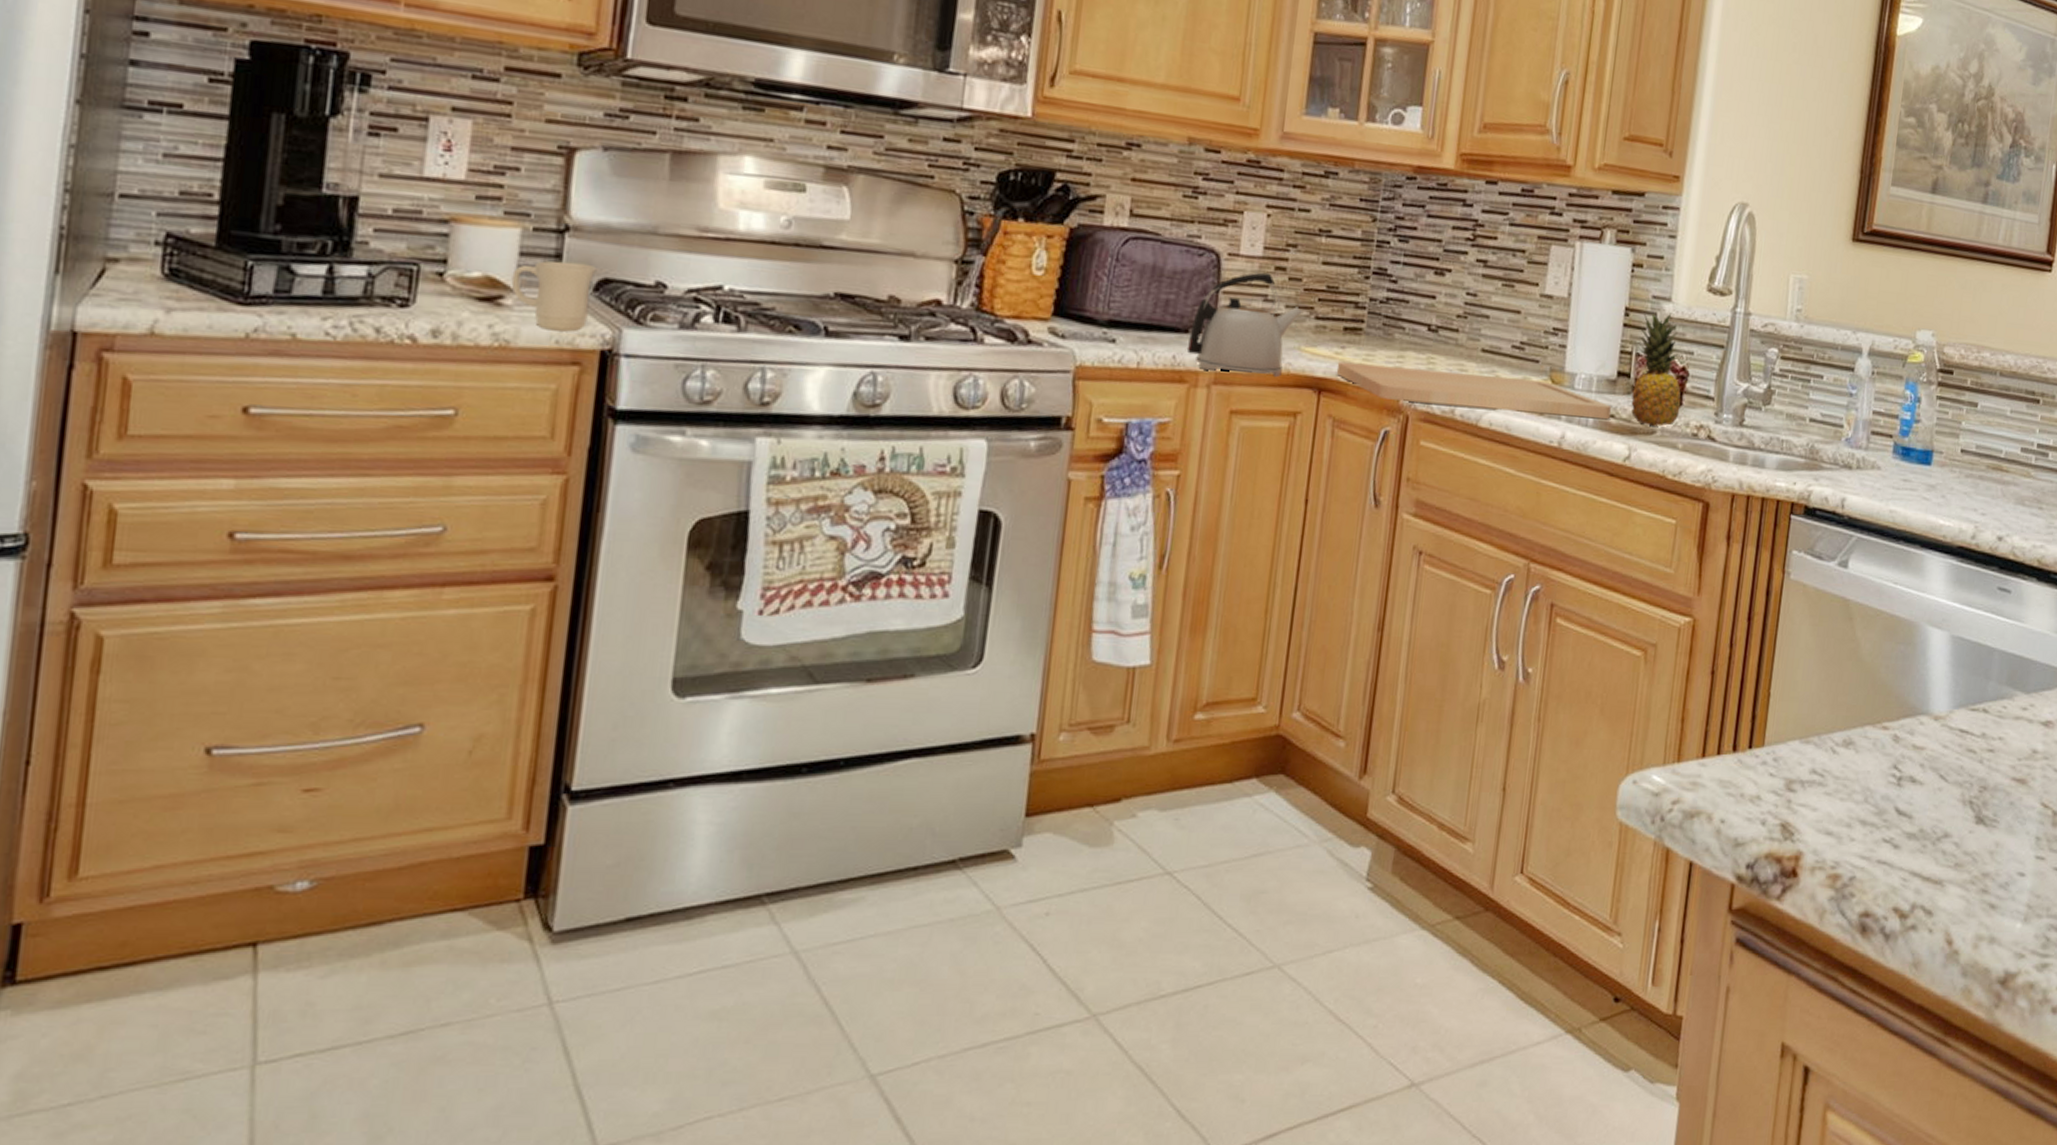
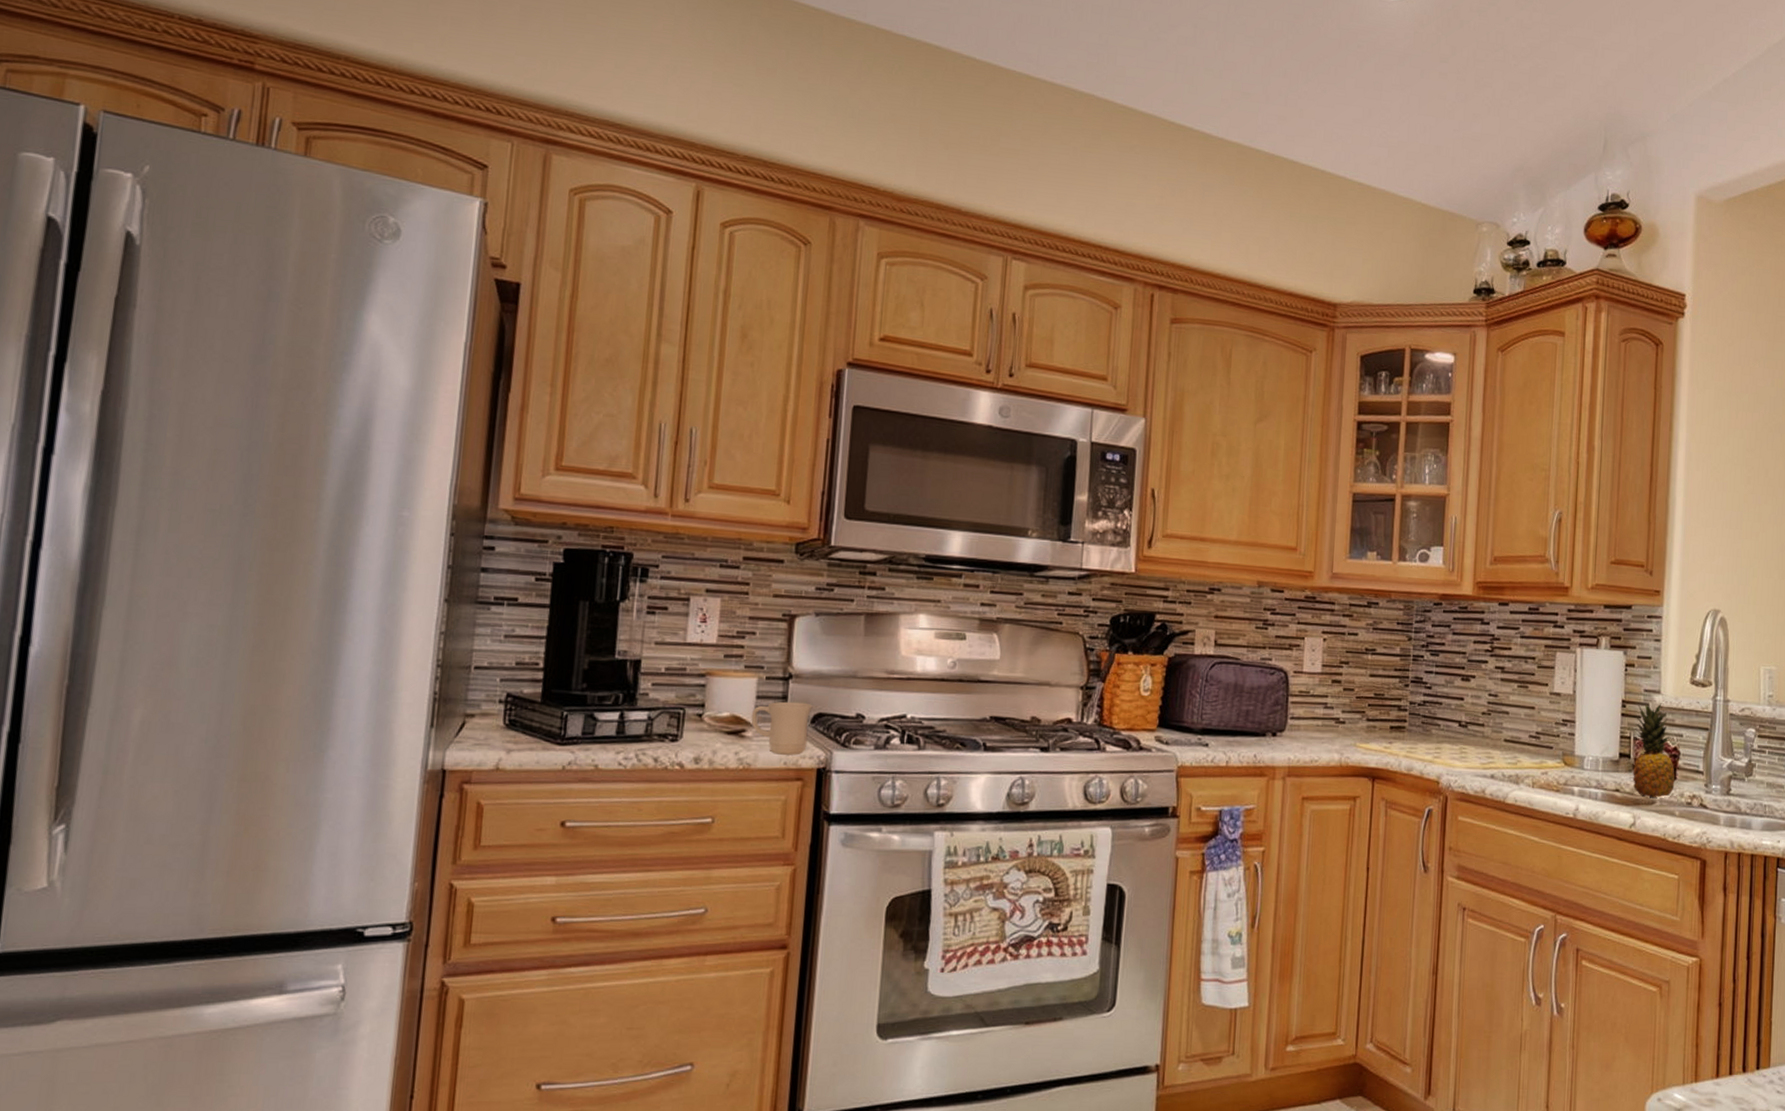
kettle: present [1186,272,1304,378] -> none [1265,685,1357,770]
cutting board: present [1336,361,1611,420] -> none [1386,754,1616,794]

